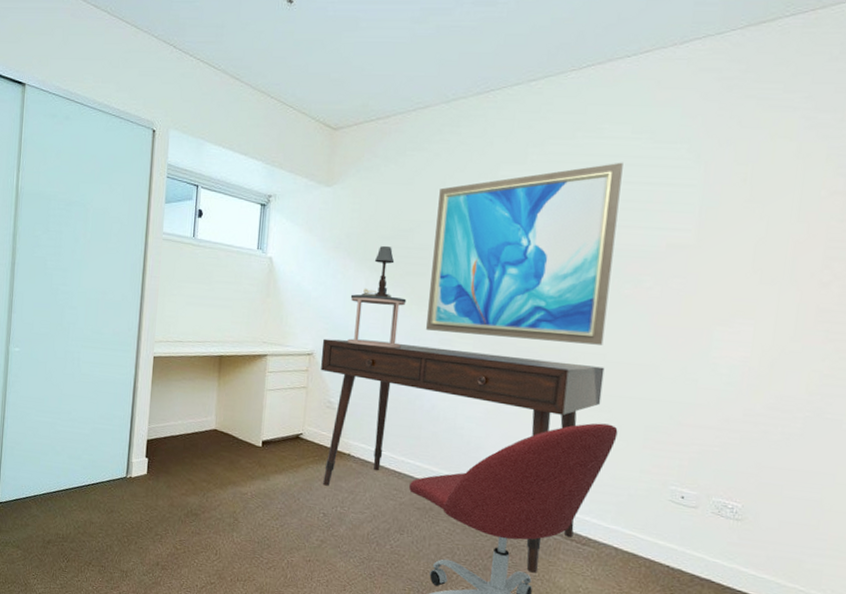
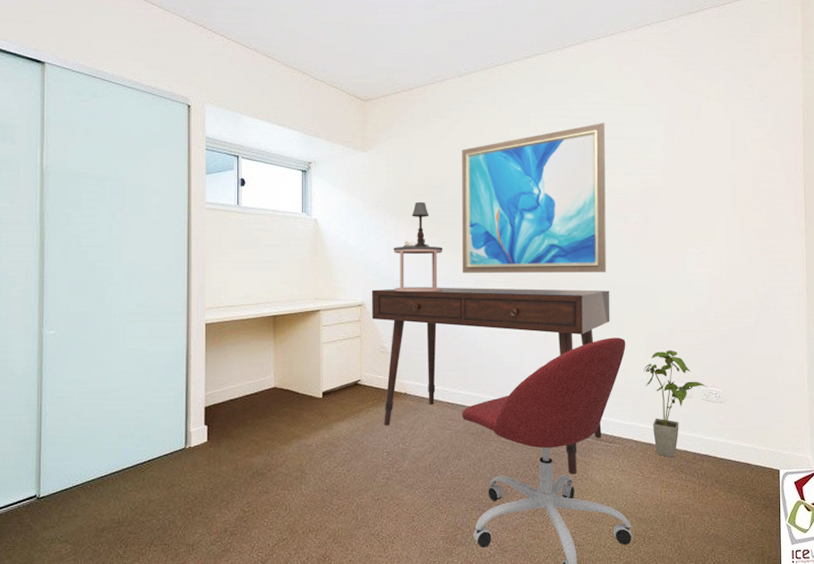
house plant: none [636,447,722,576] -> present [644,350,708,458]

